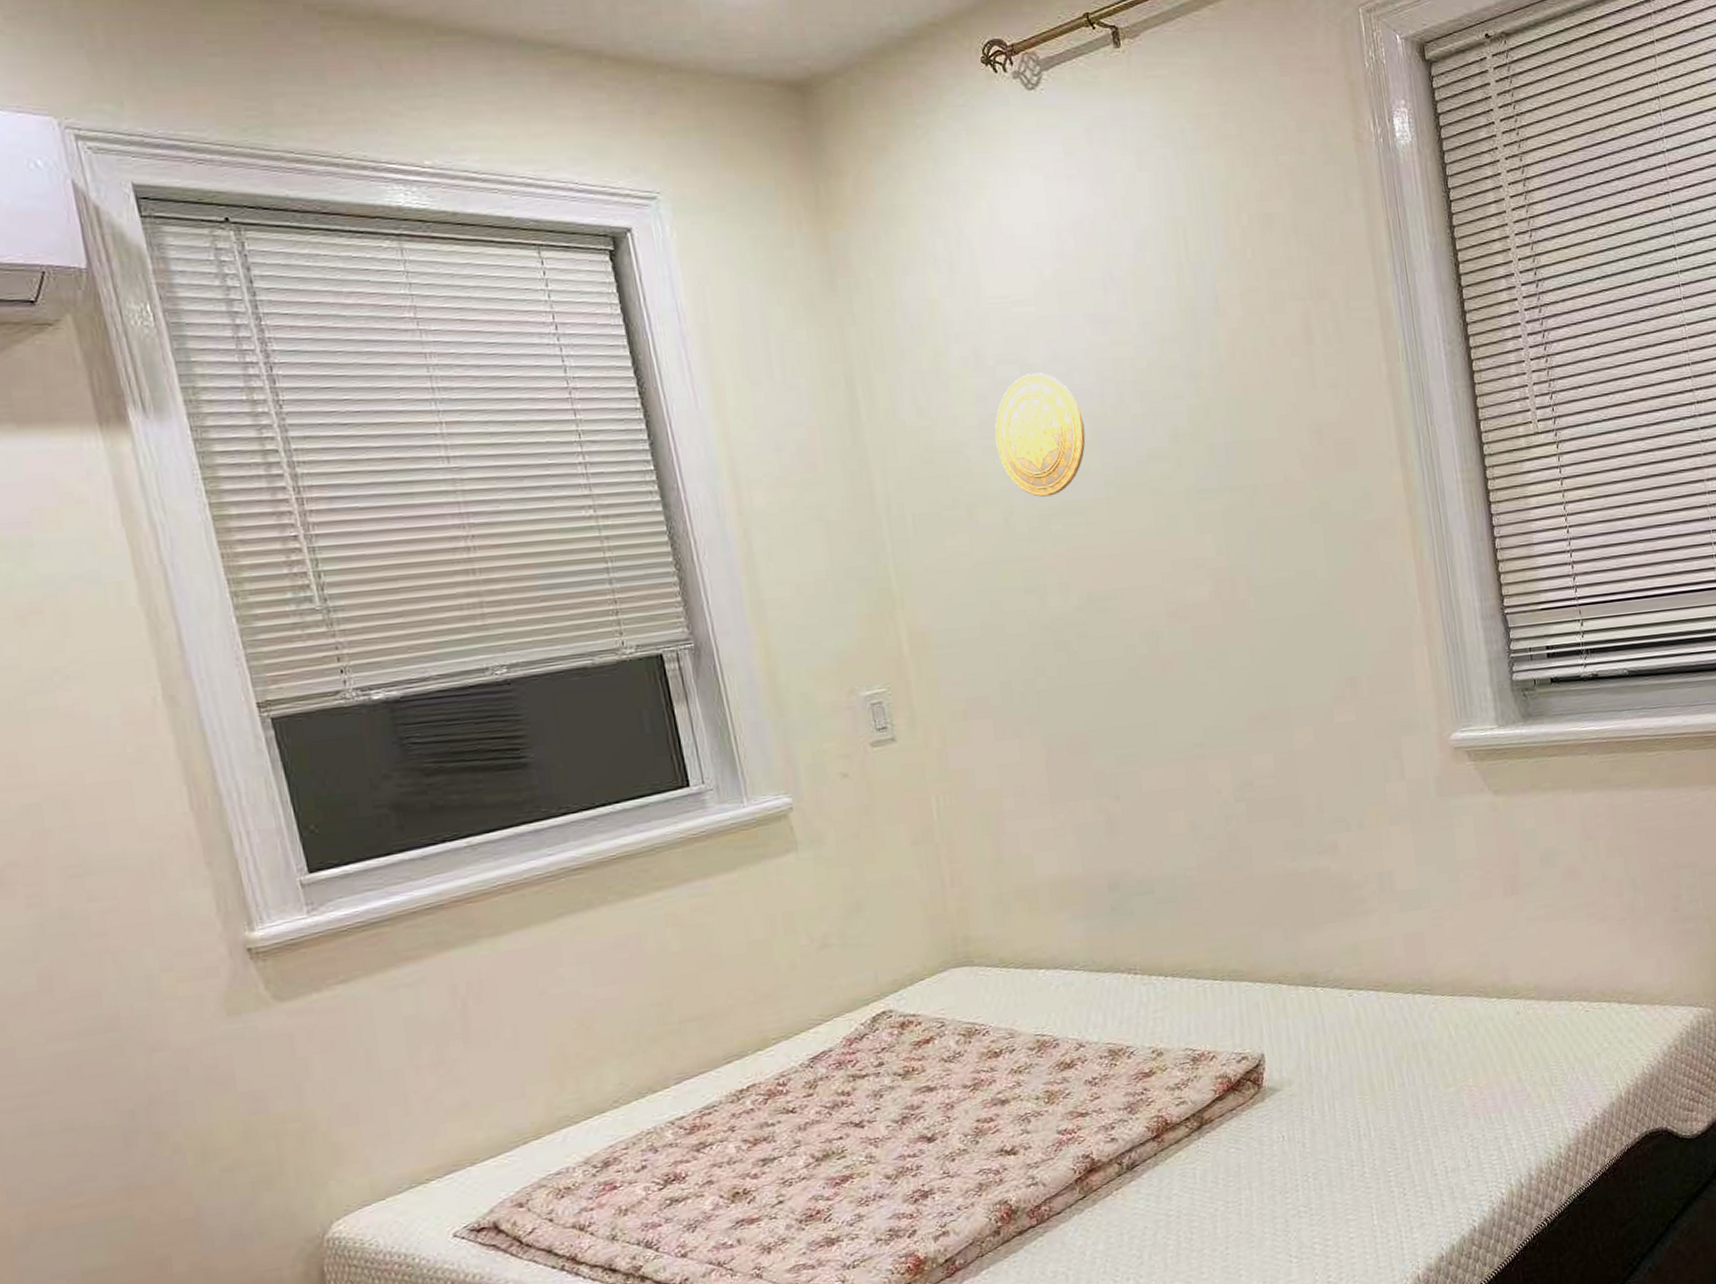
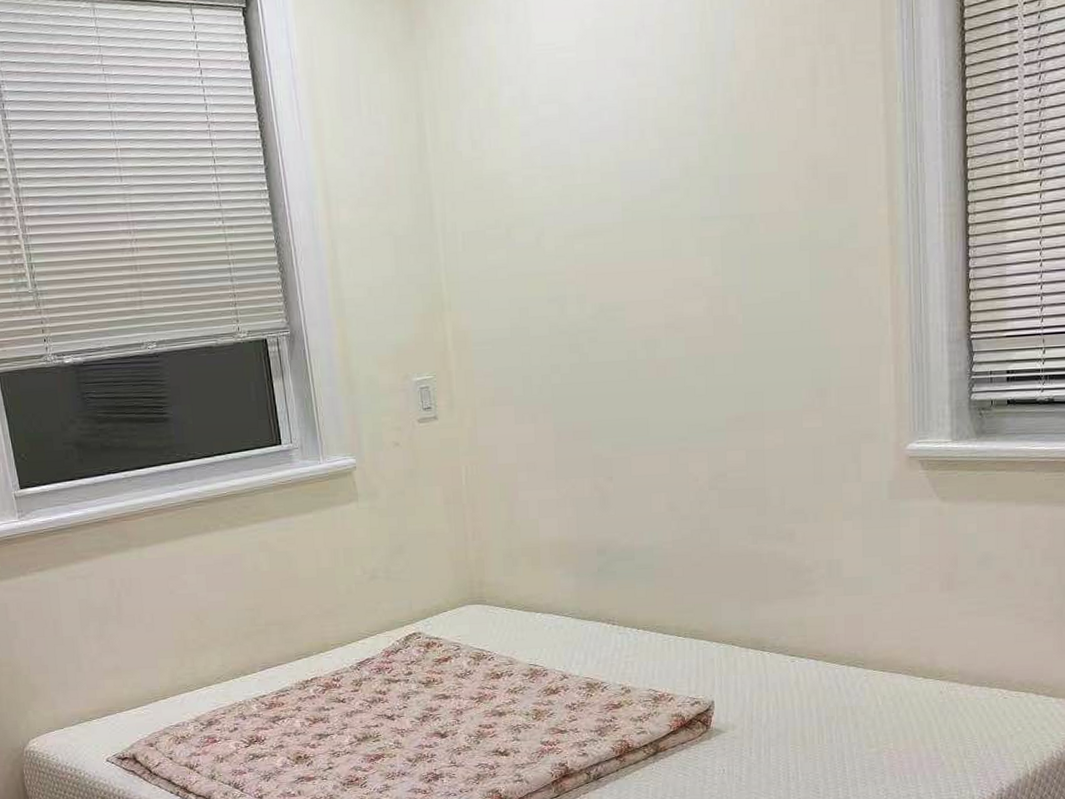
decorative plate: present [995,373,1086,497] -> none [534,111,609,220]

